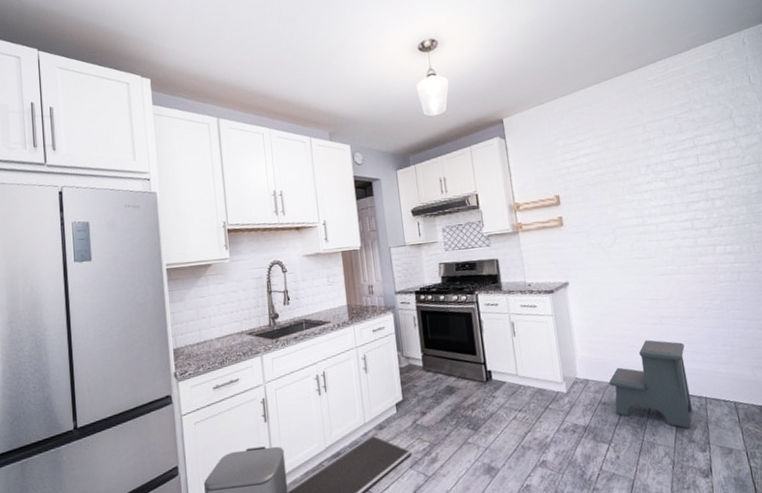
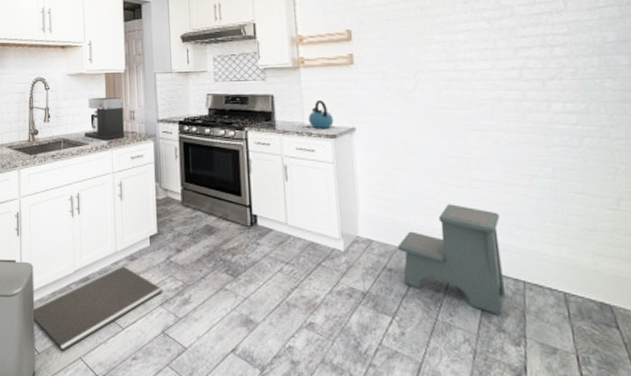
coffee maker: none [326,273,365,318] -> present [85,96,125,141]
kettle: none [528,260,551,286] -> present [307,100,334,129]

